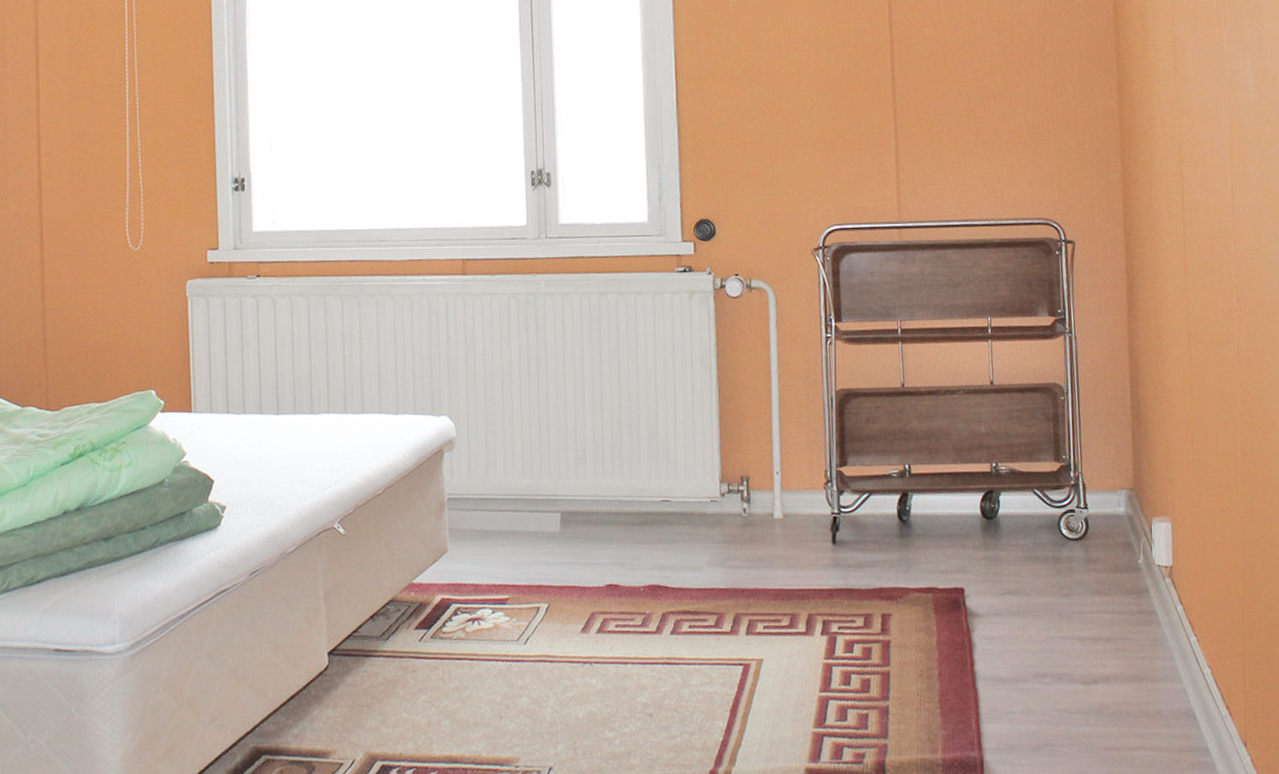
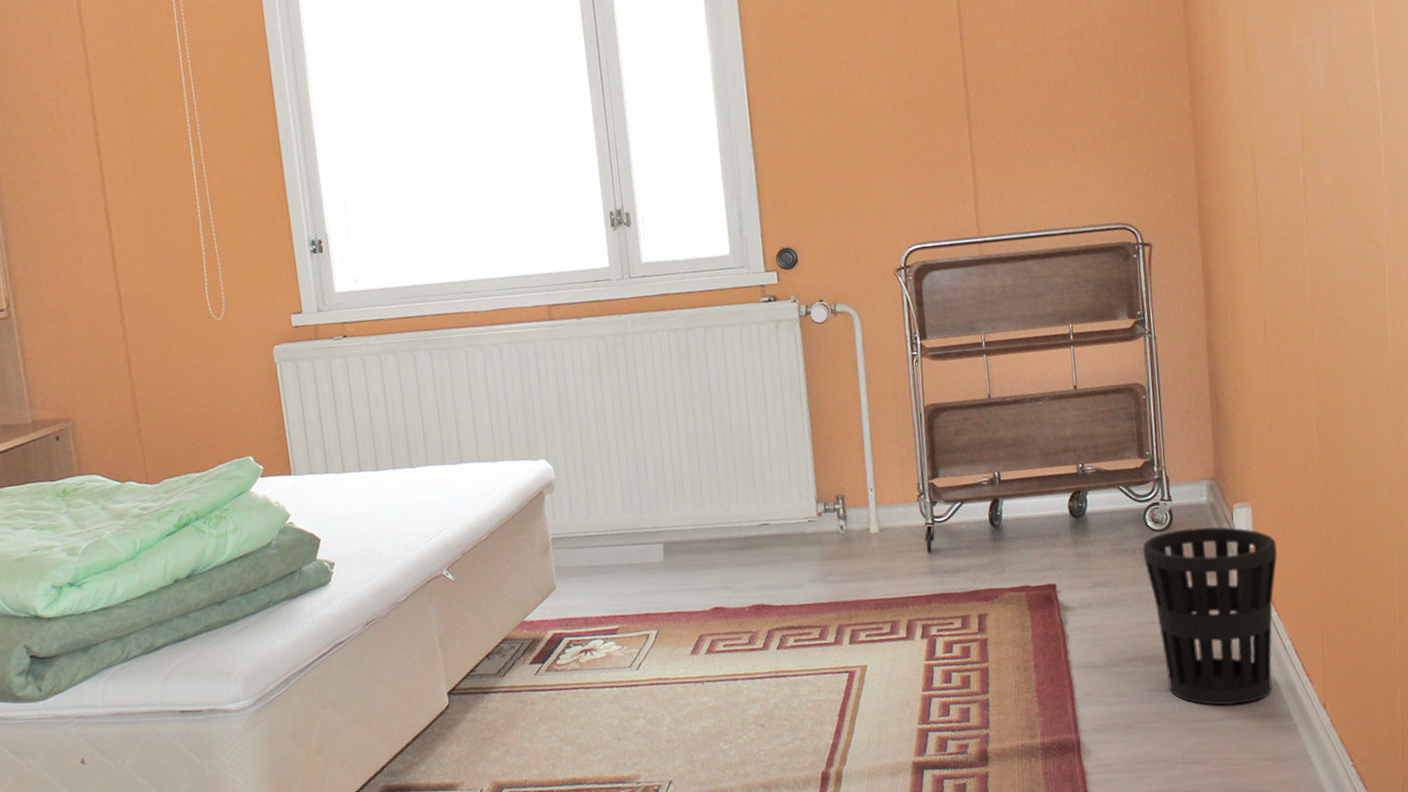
wastebasket: none [1055,539,1197,734] -> present [1142,527,1277,706]

